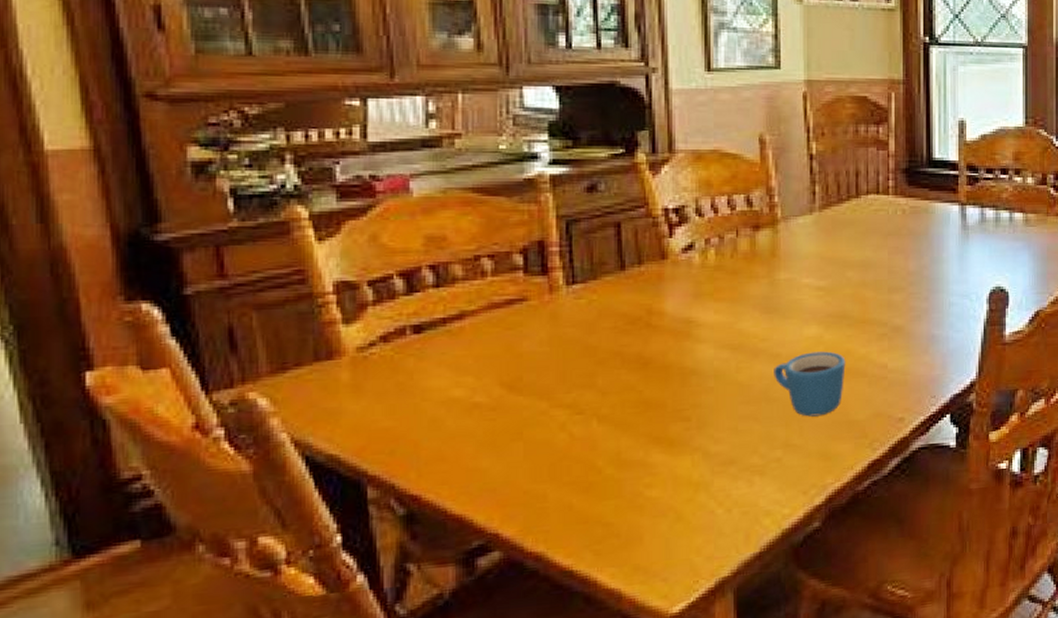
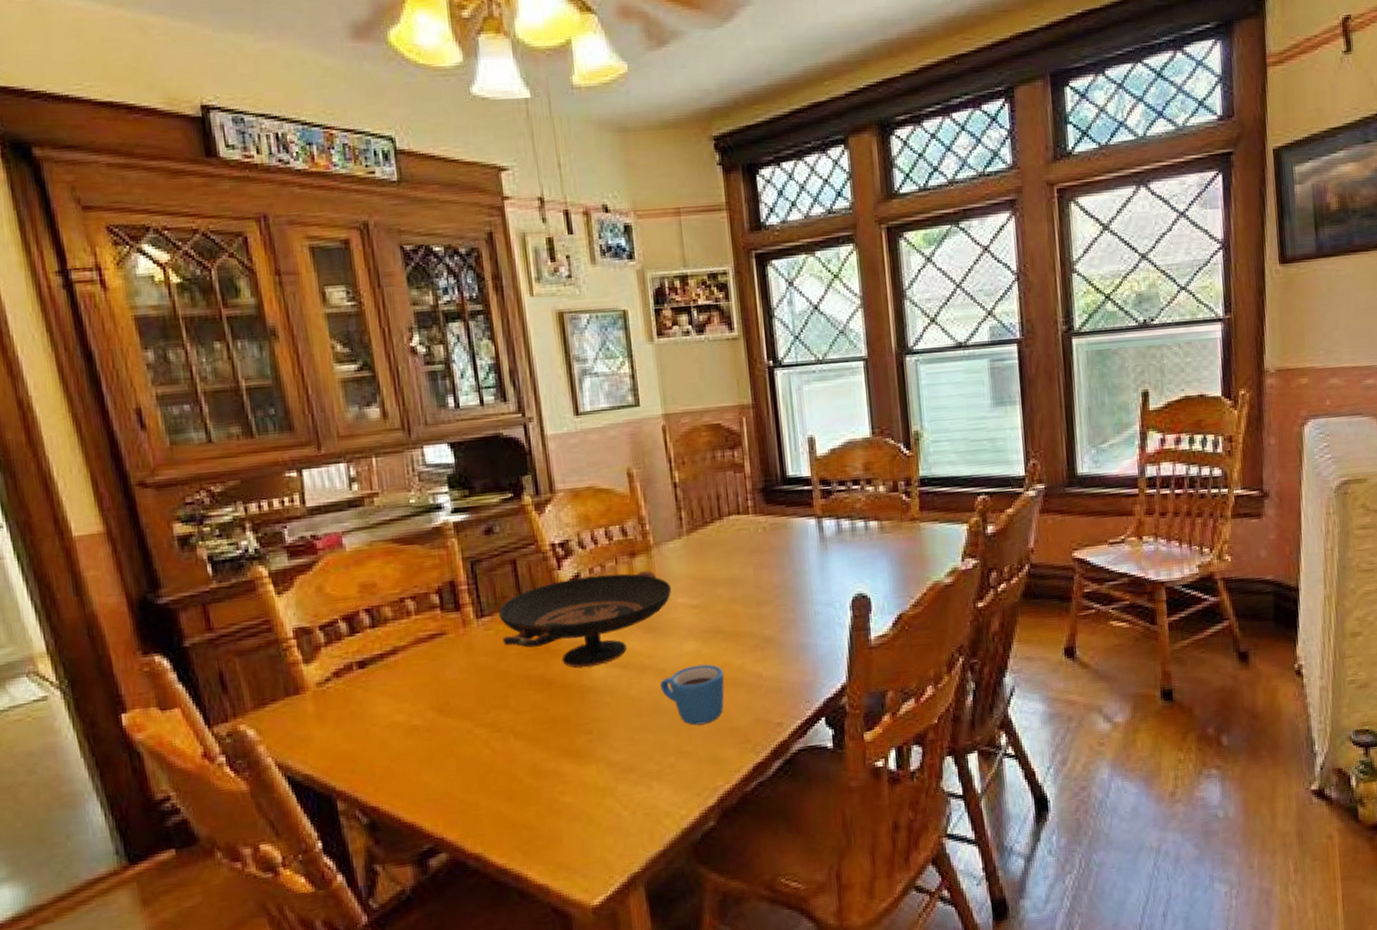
decorative bowl: none [593,246,797,348] -> present [498,571,672,668]

